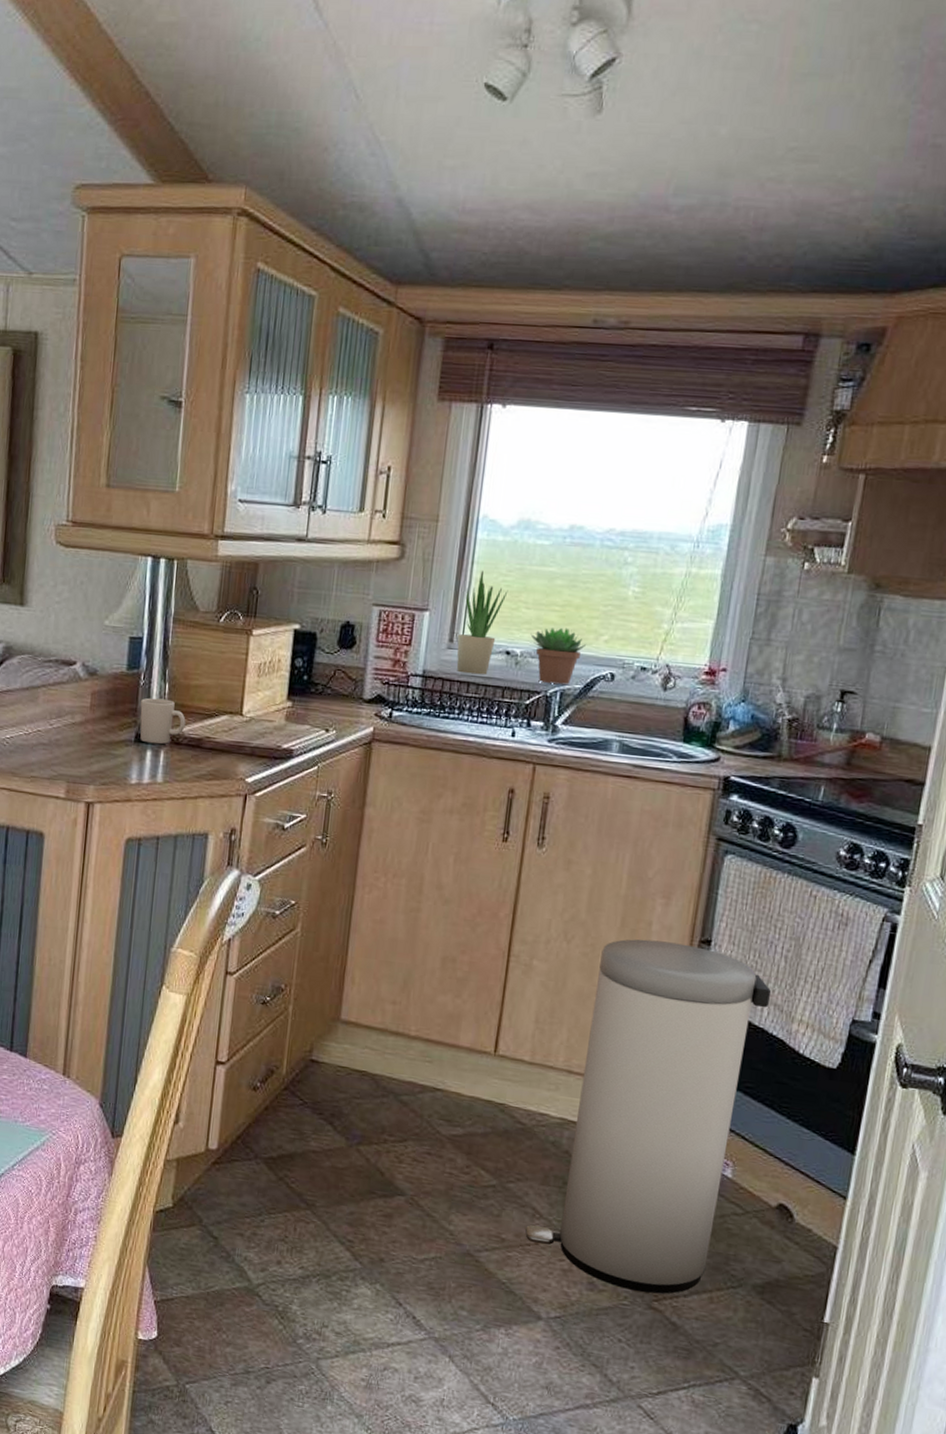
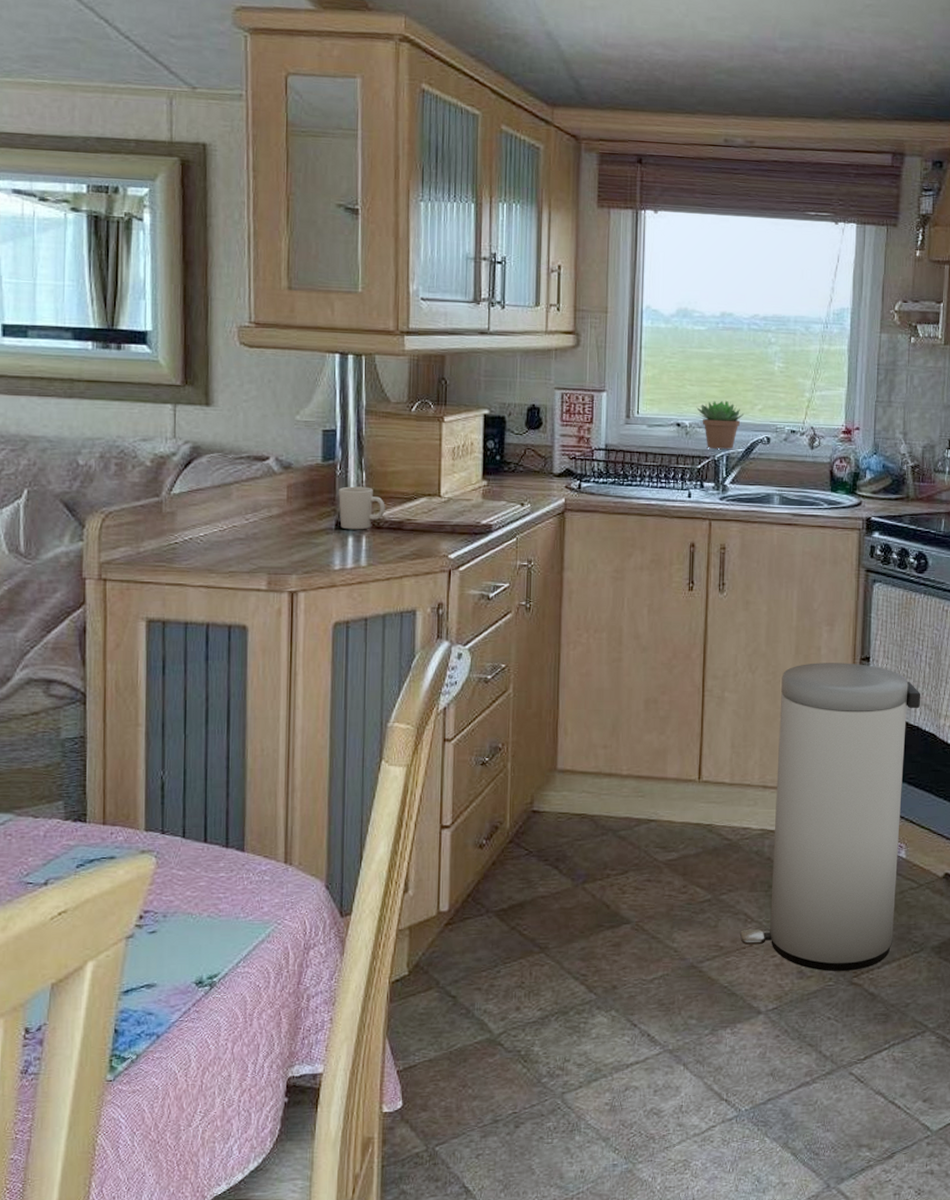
potted plant: present [456,570,508,675] -> none [633,354,674,445]

